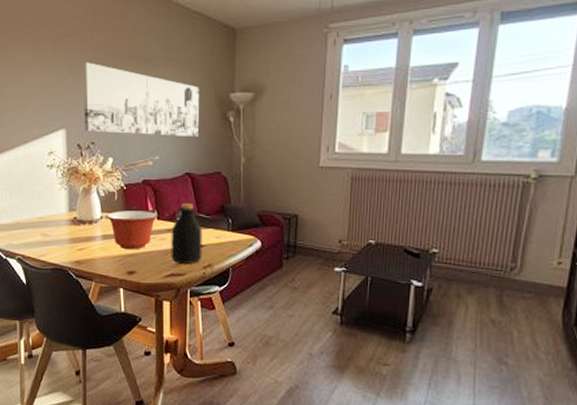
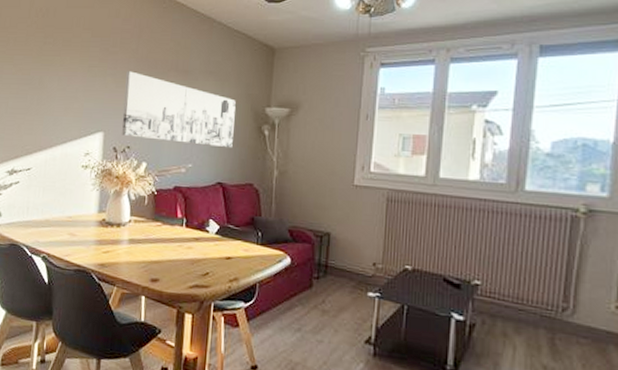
mixing bowl: present [106,211,158,250] -> none [134,215,186,257]
bottle: present [171,203,203,264] -> none [196,212,231,276]

